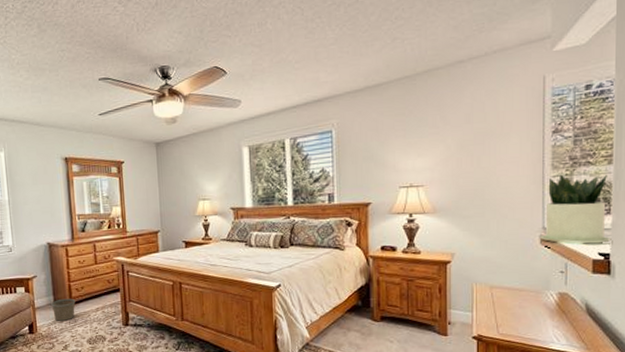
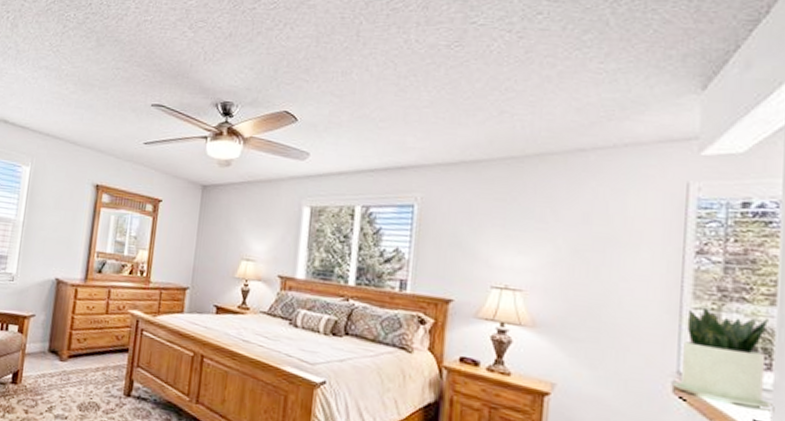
basket: present [51,298,76,321] -> none [44,348,74,376]

